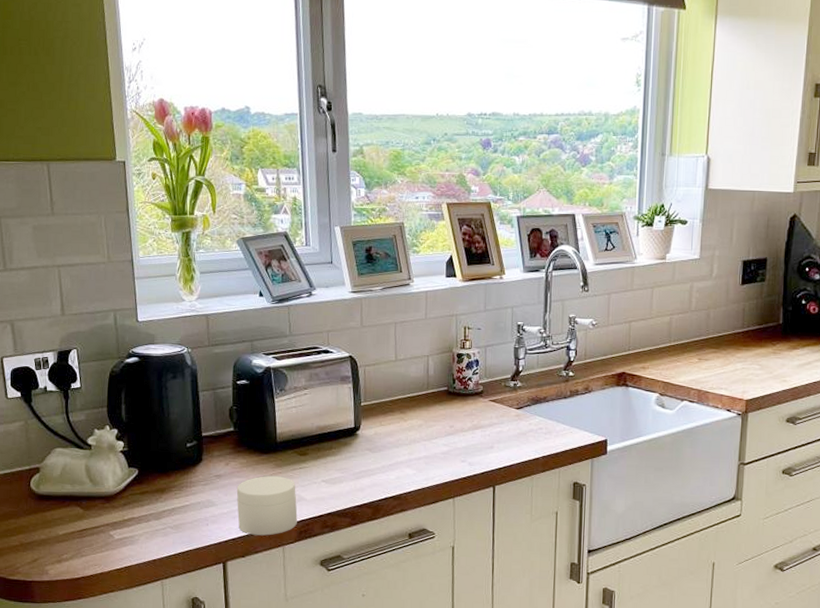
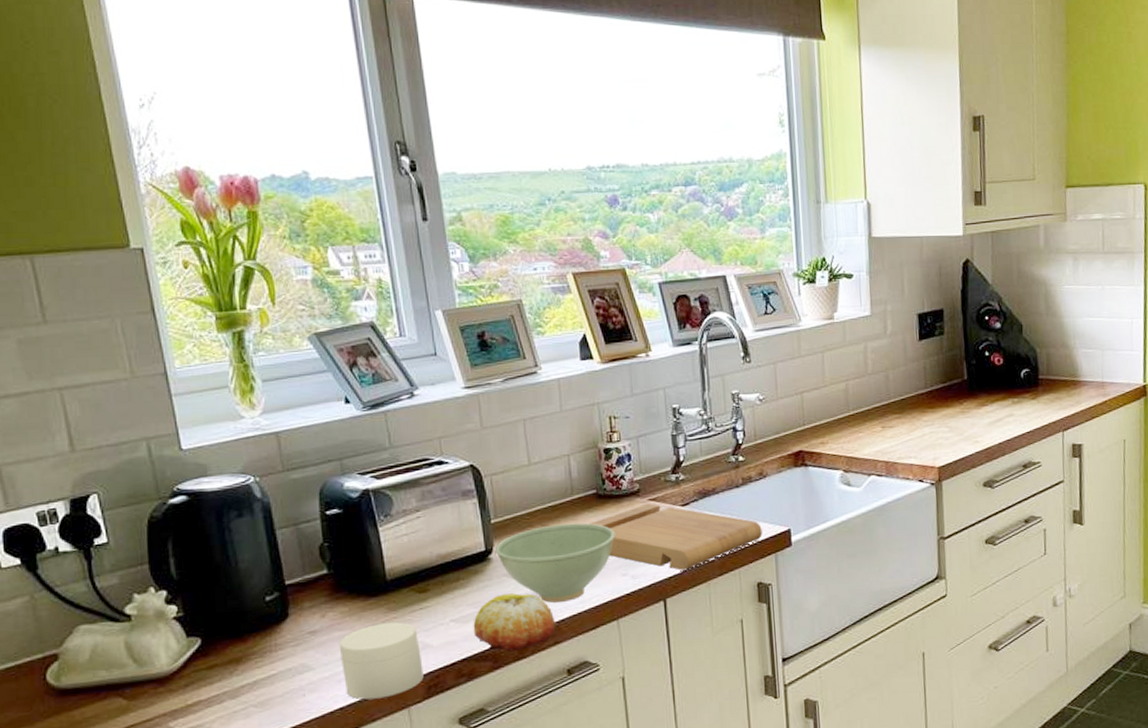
fruit: none [338,465,404,513] -> present [473,593,556,652]
bowl: none [361,412,459,477] -> present [494,523,615,603]
cutting board: none [438,403,583,465] -> present [589,503,762,572]

